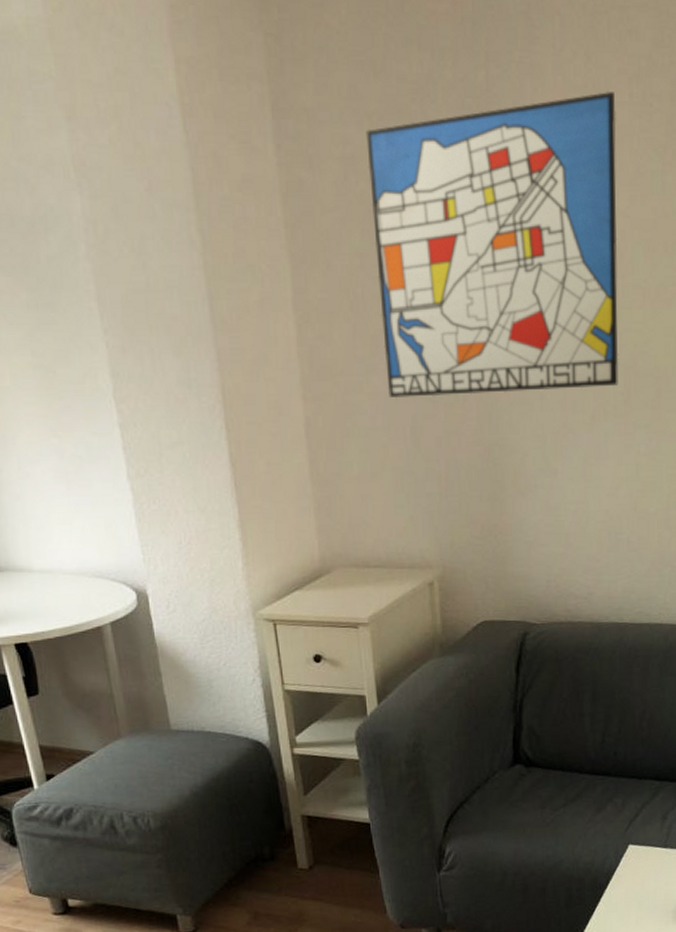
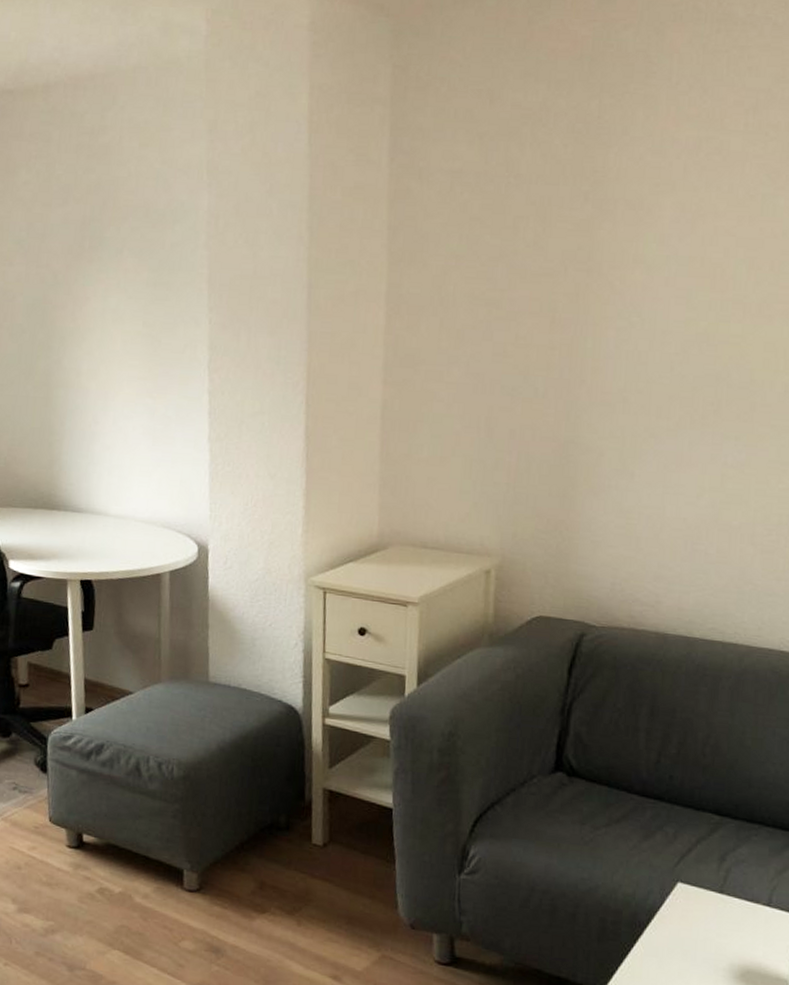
wall art: present [366,90,619,399] -> none [467,120,729,397]

